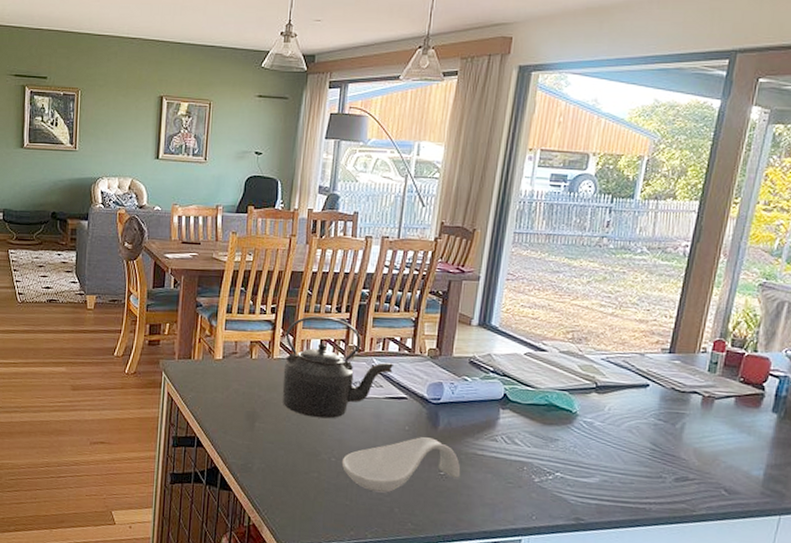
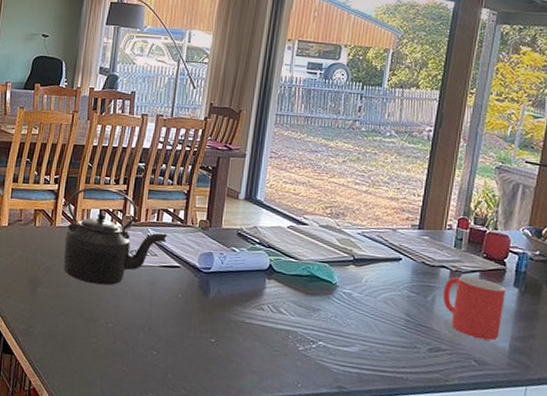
spoon rest: present [341,437,461,493] -> none [118,304,231,359]
mug: none [693,402,764,469] -> present [443,276,507,341]

